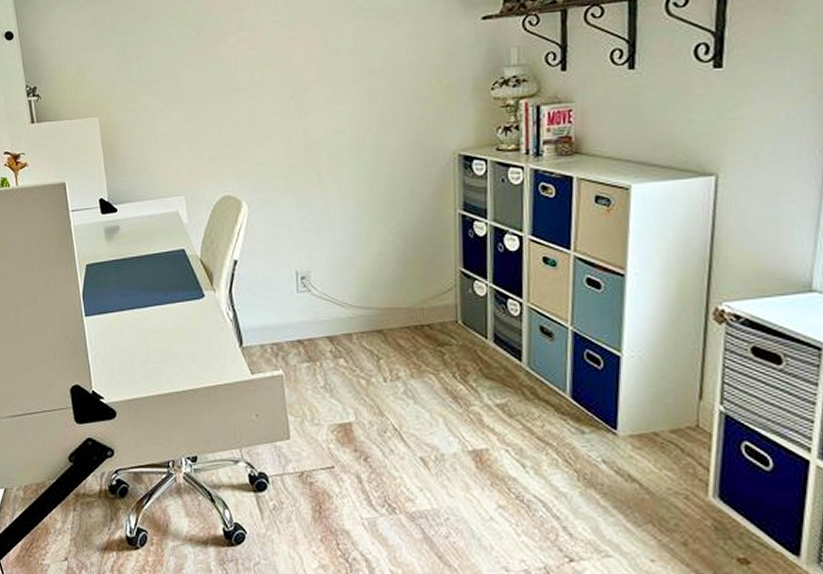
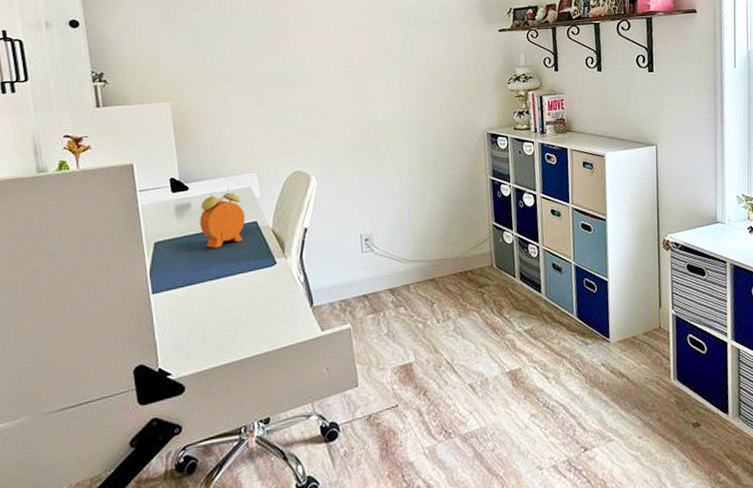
alarm clock: none [128,209,172,275] -> present [200,185,245,249]

